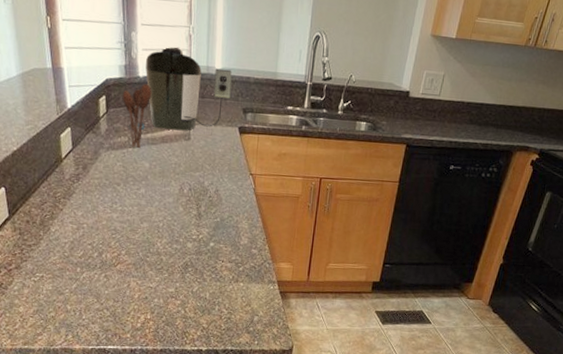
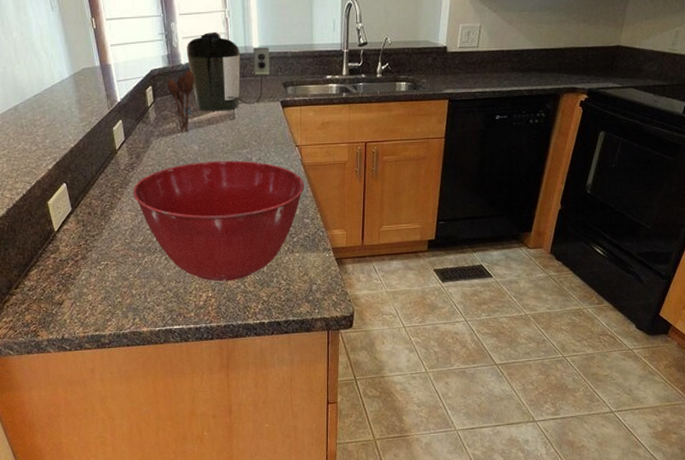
mixing bowl: none [76,180,256,305] -> present [133,160,305,282]

